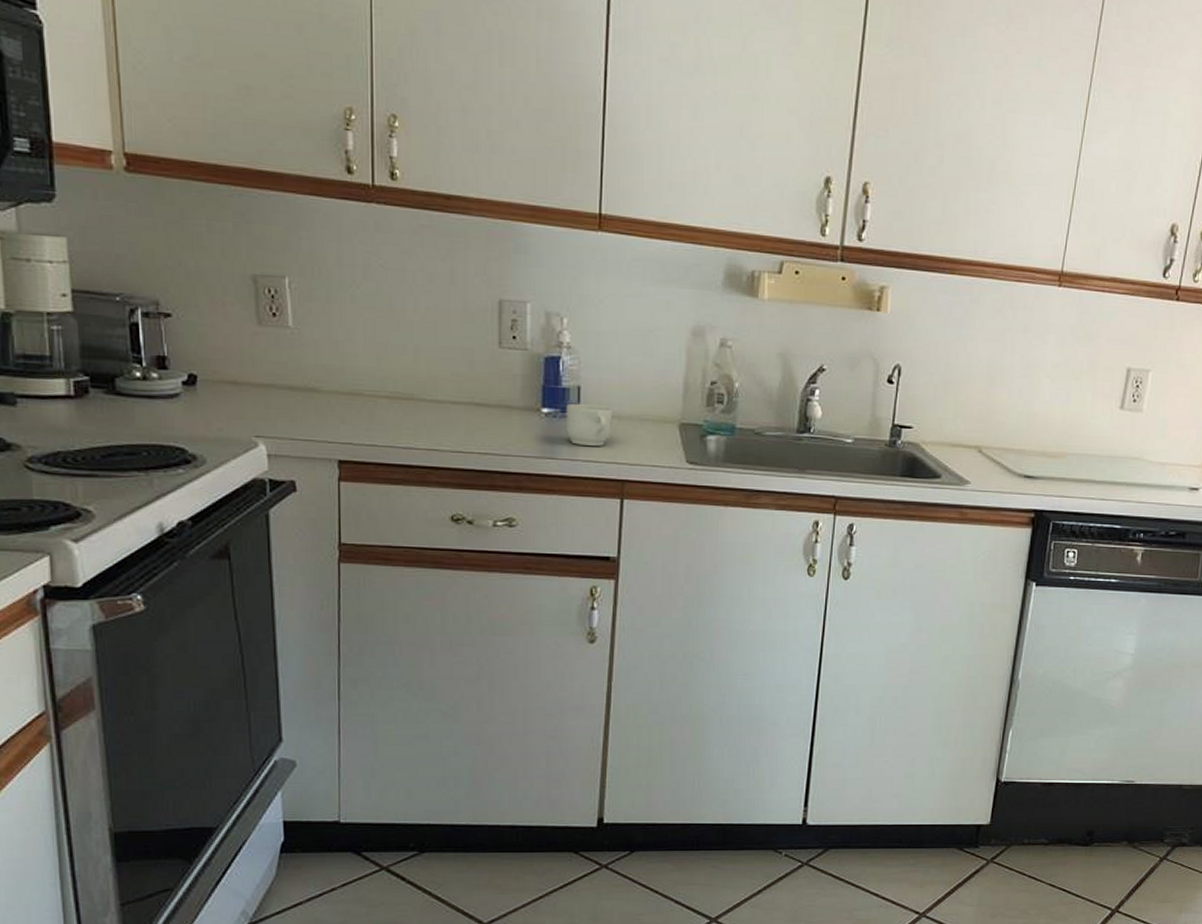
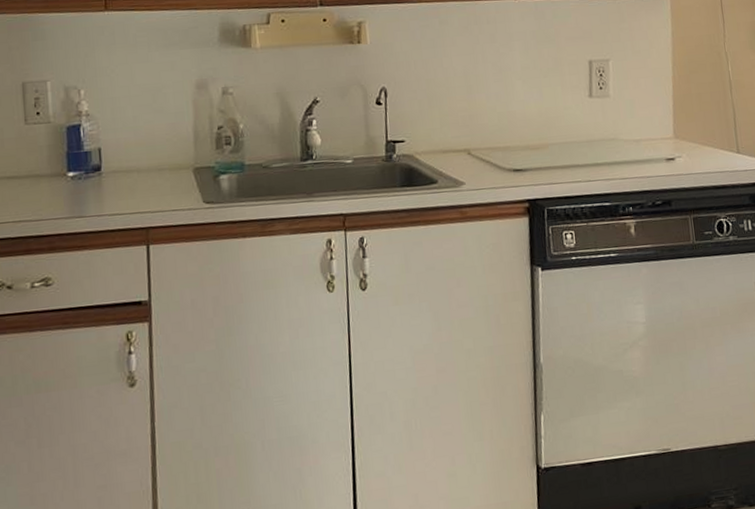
mug: present [566,403,613,446] -> none [89,162,133,201]

